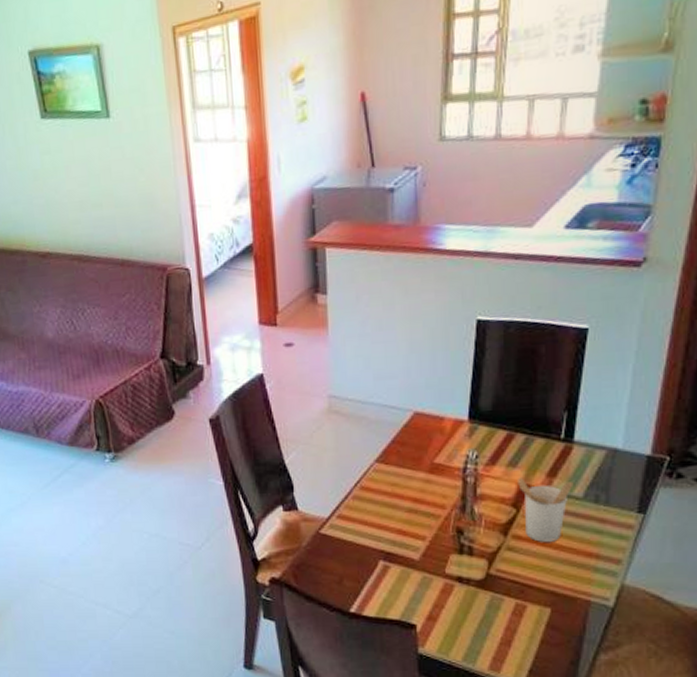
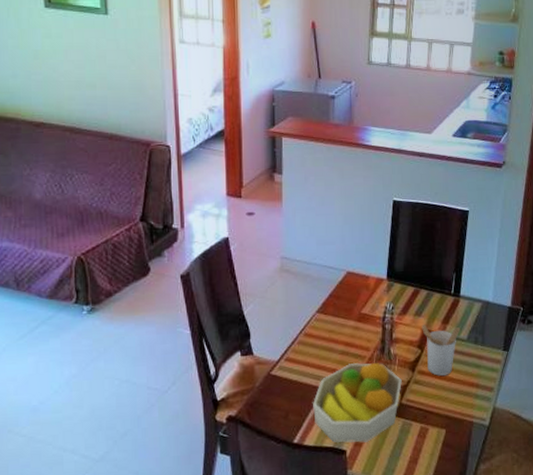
fruit bowl: none [371,522,490,617] -> present [312,362,402,443]

